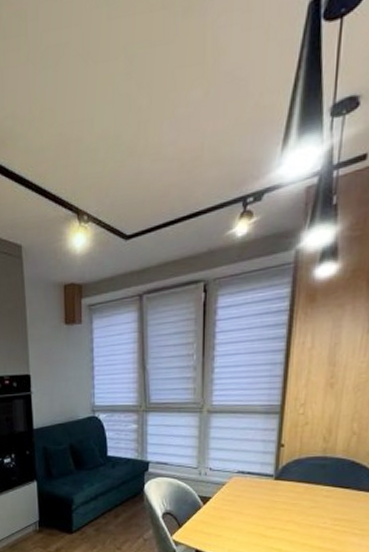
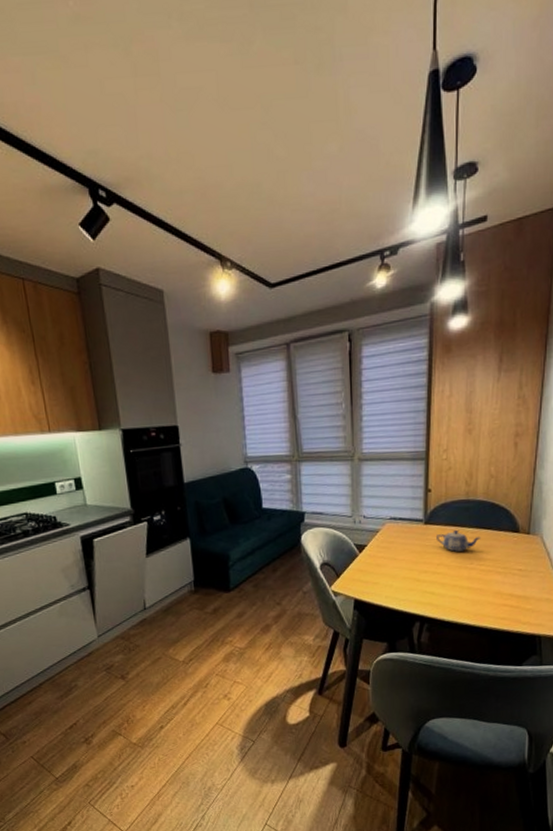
teapot: none [287,487,337,510] -> present [437,529,481,552]

